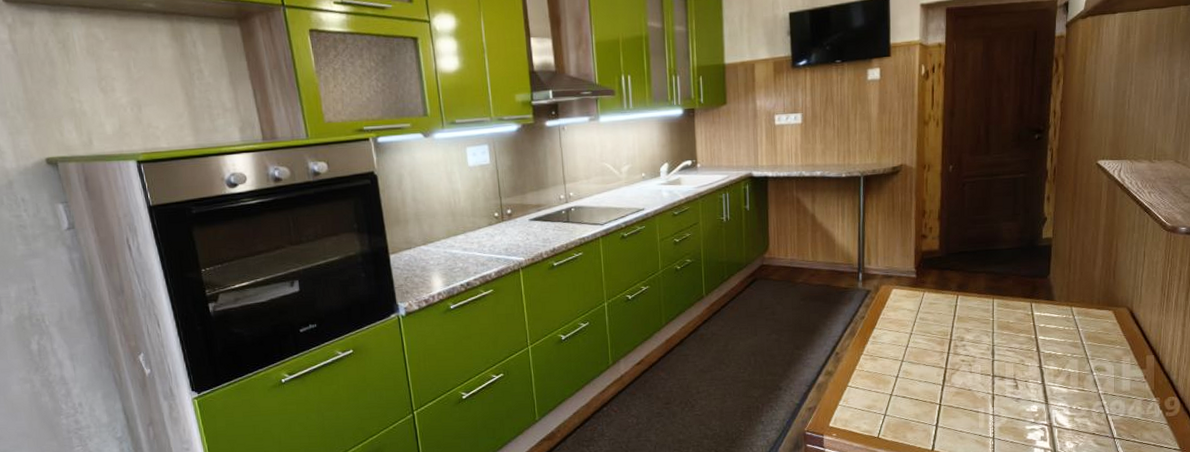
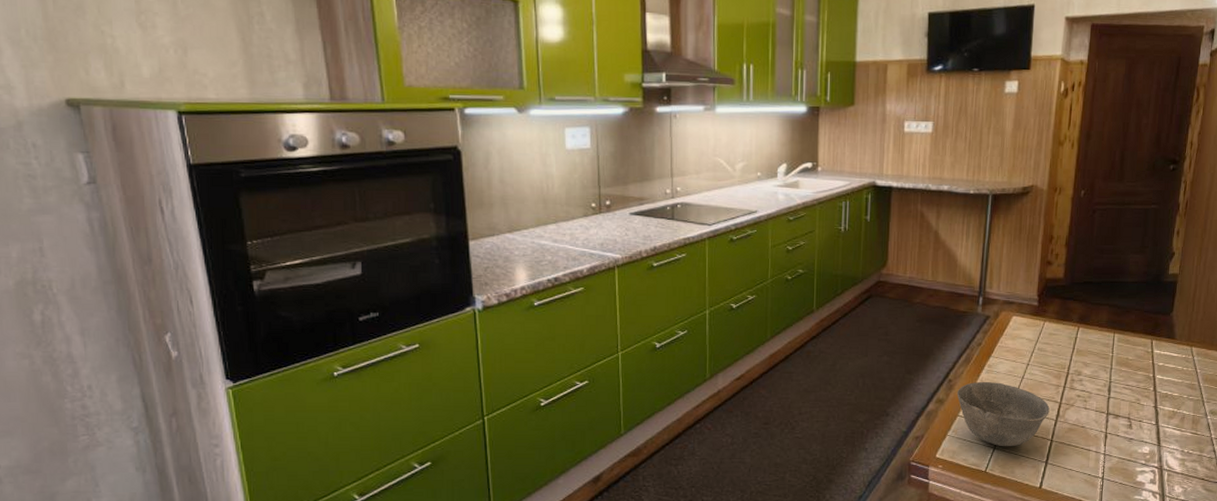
bowl: none [844,352,936,413] -> present [957,381,1050,447]

